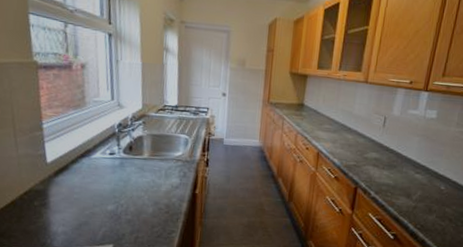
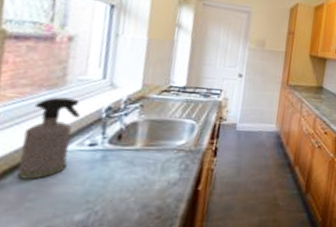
spray bottle: none [64,115,101,179] -> present [16,96,81,180]

